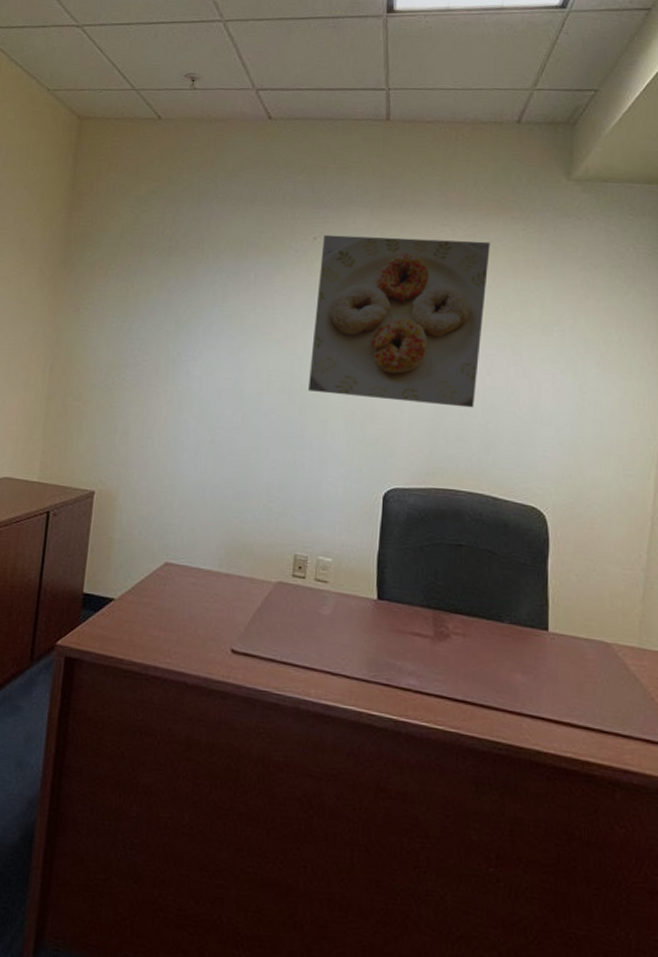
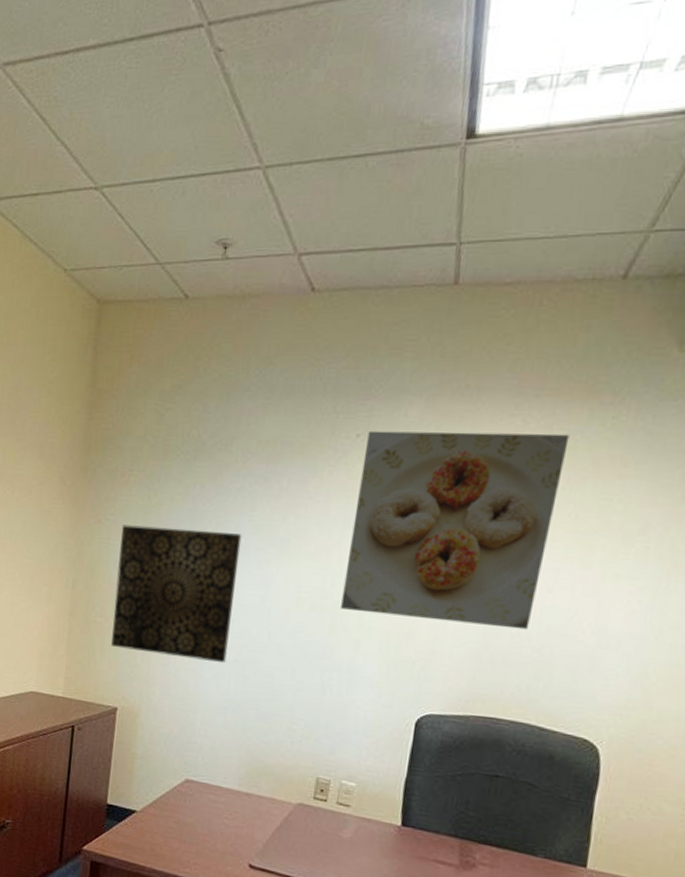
wall art: none [89,313,215,444] -> present [111,525,242,664]

